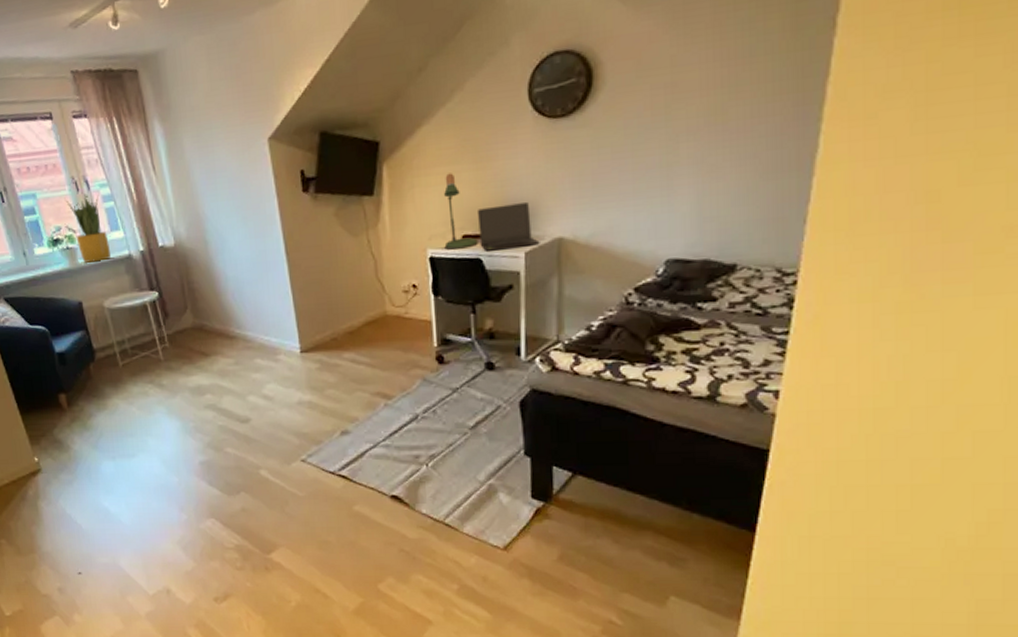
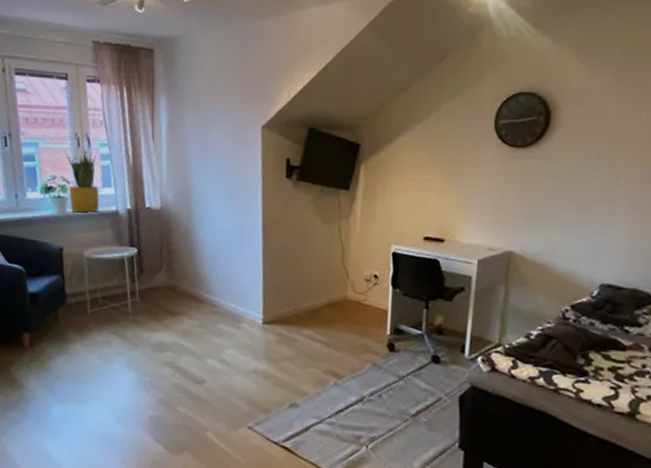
desk lamp: present [444,173,478,250] -> none [407,181,438,249]
laptop: present [476,202,540,251] -> none [439,215,492,256]

